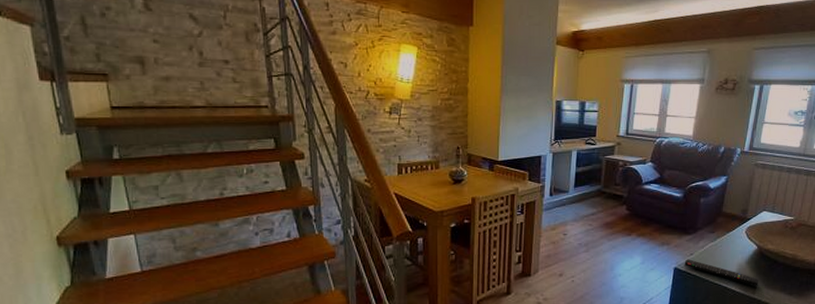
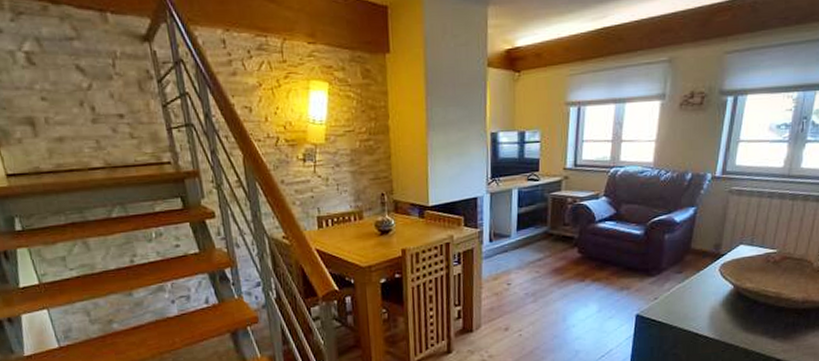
remote control: present [684,259,759,286] -> none [648,304,737,331]

